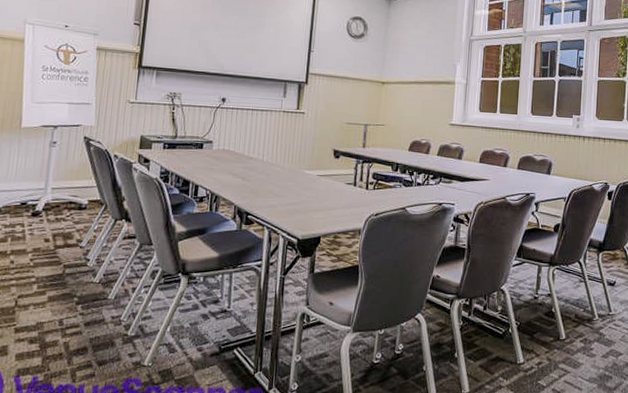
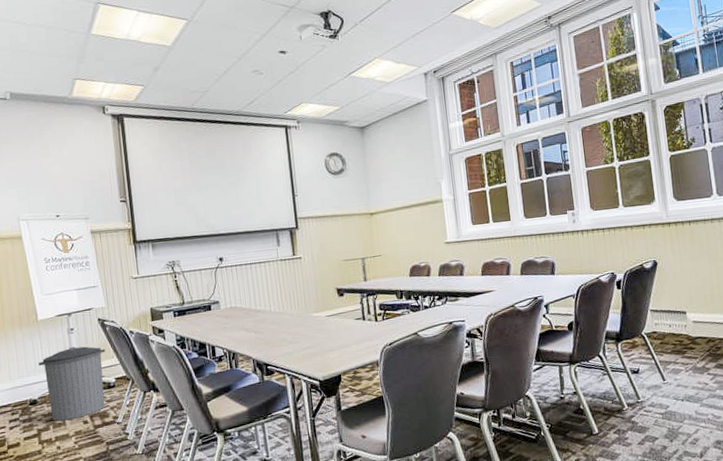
trash can: none [11,160,85,235] -> present [38,346,106,422]

